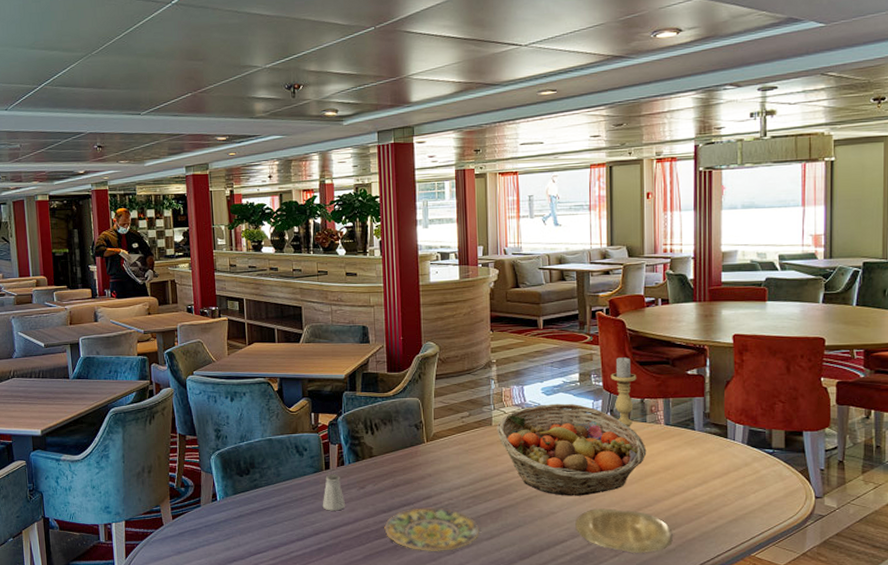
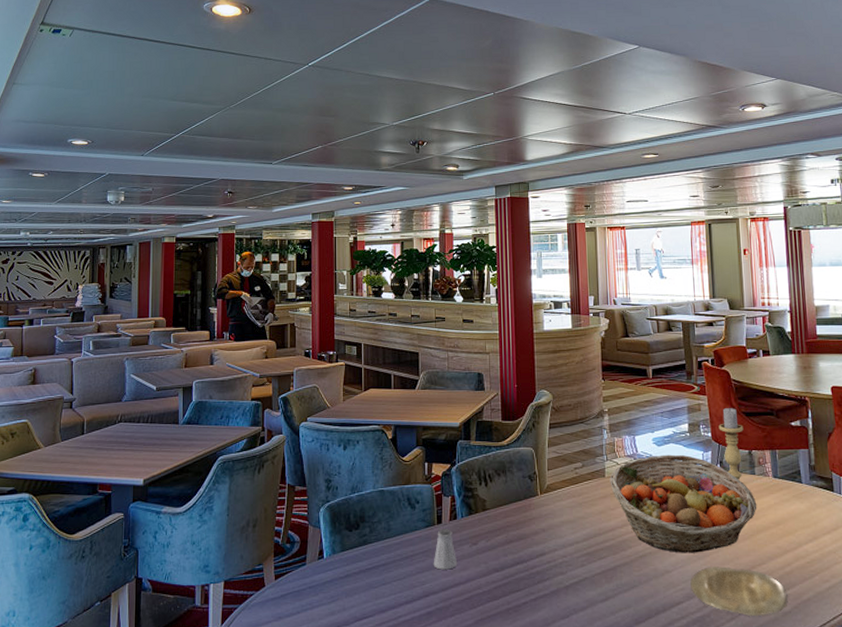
plate: present [384,507,480,551] -> none [497,566,594,615]

